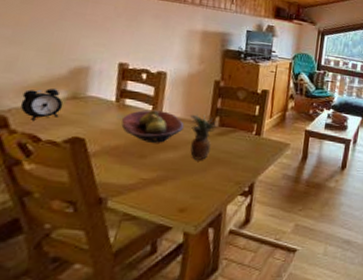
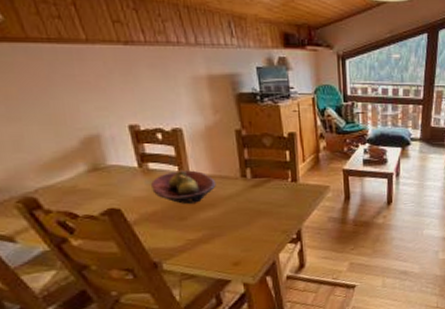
alarm clock: present [20,88,64,120] -> none [42,161,88,198]
fruit: present [190,114,218,160] -> none [220,168,250,215]

